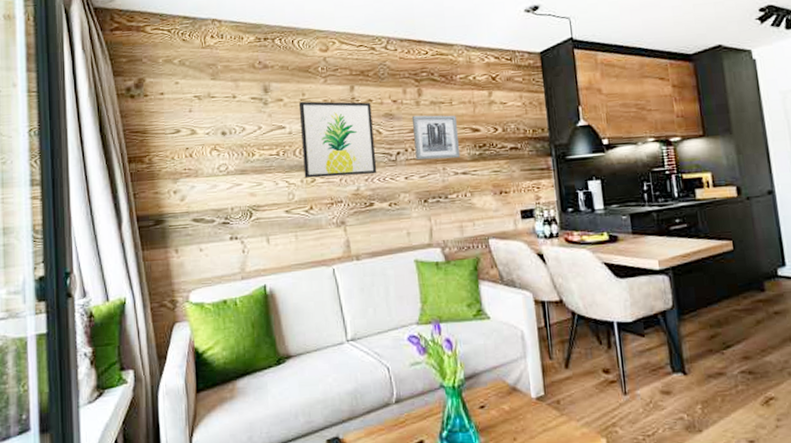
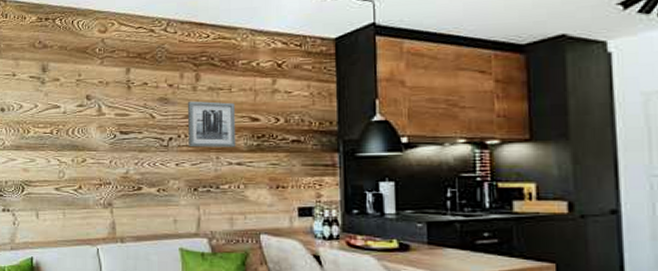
wall art: present [298,101,377,178] -> none [74,81,148,159]

